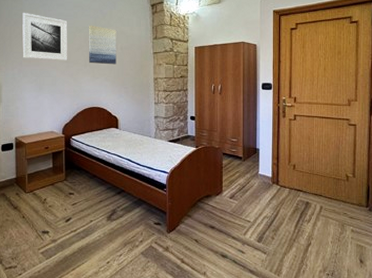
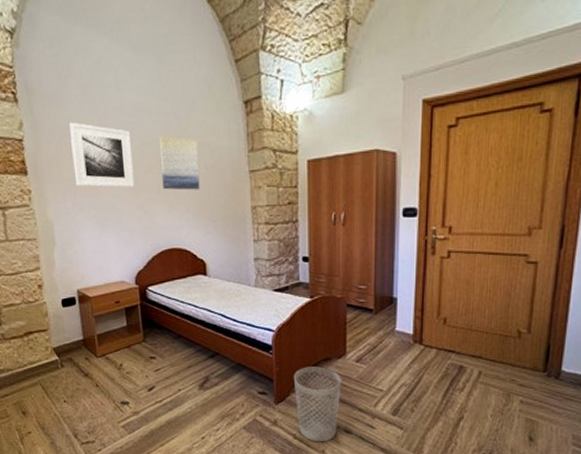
wastebasket: none [182,202,219,265] -> present [293,366,341,442]

